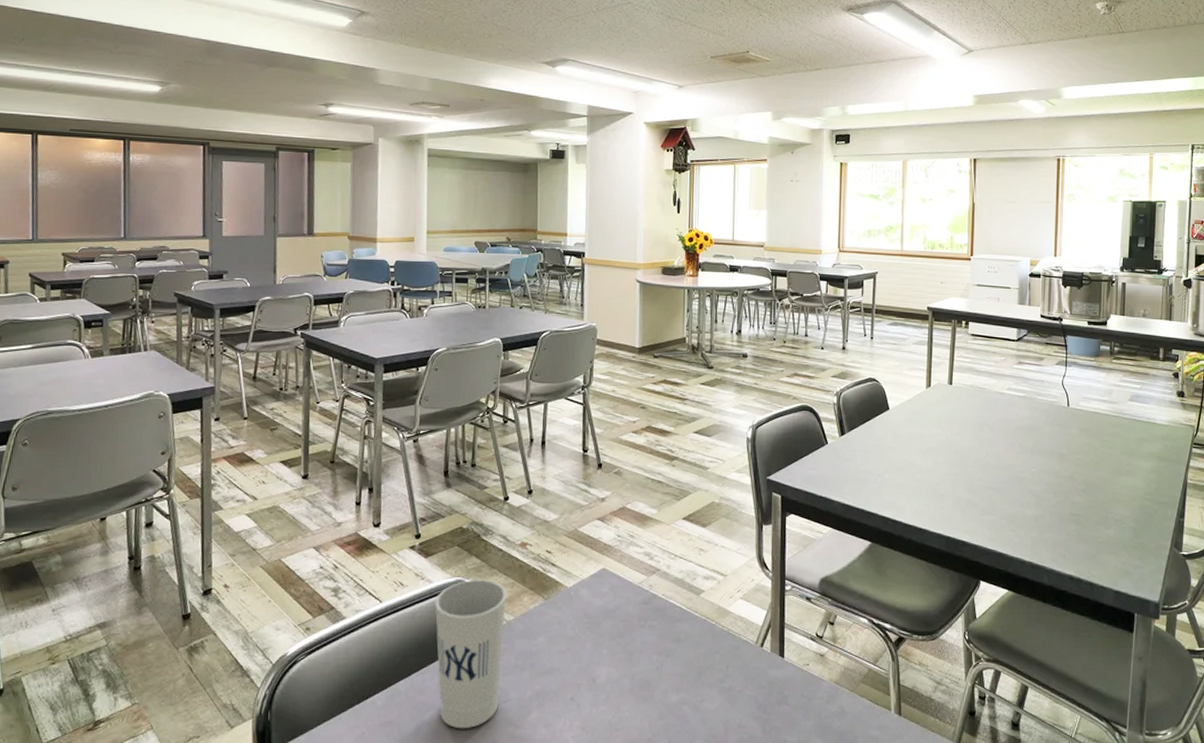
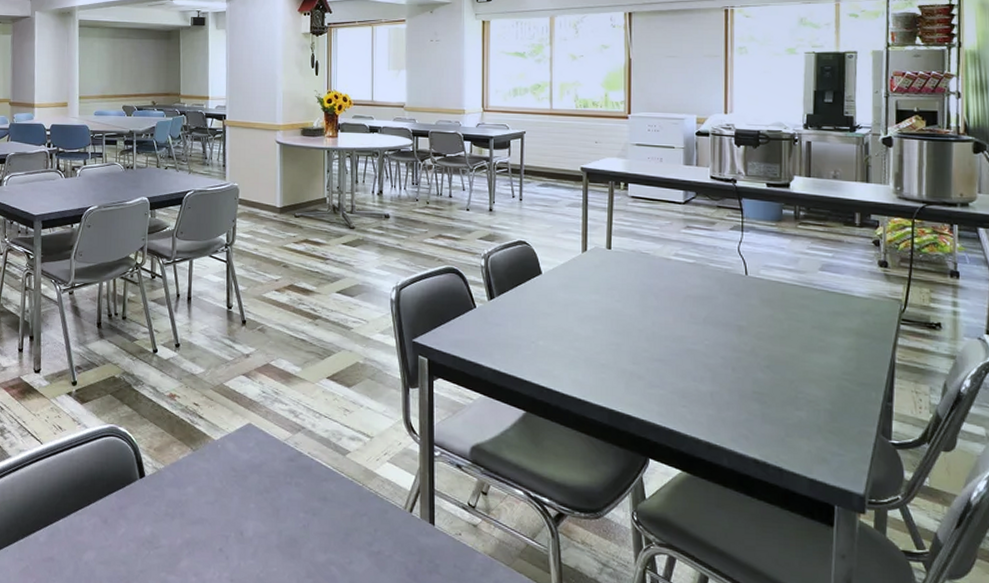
cup: present [435,579,507,729] -> none [90,427,157,571]

